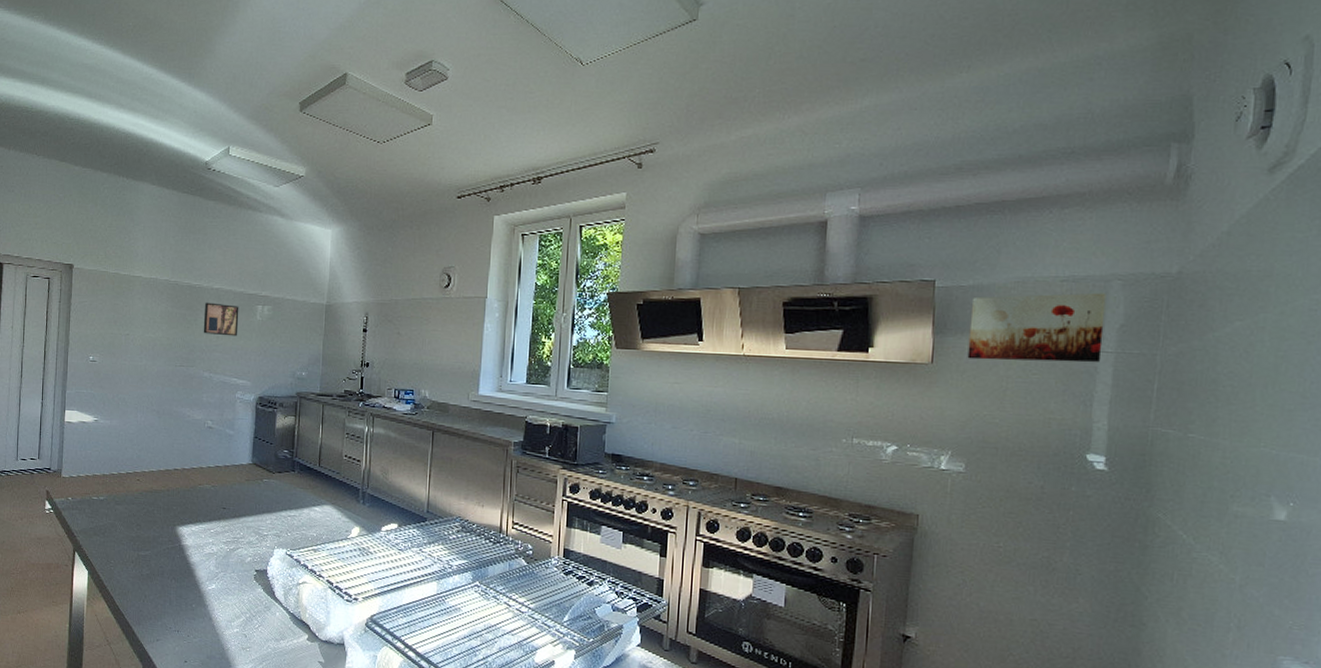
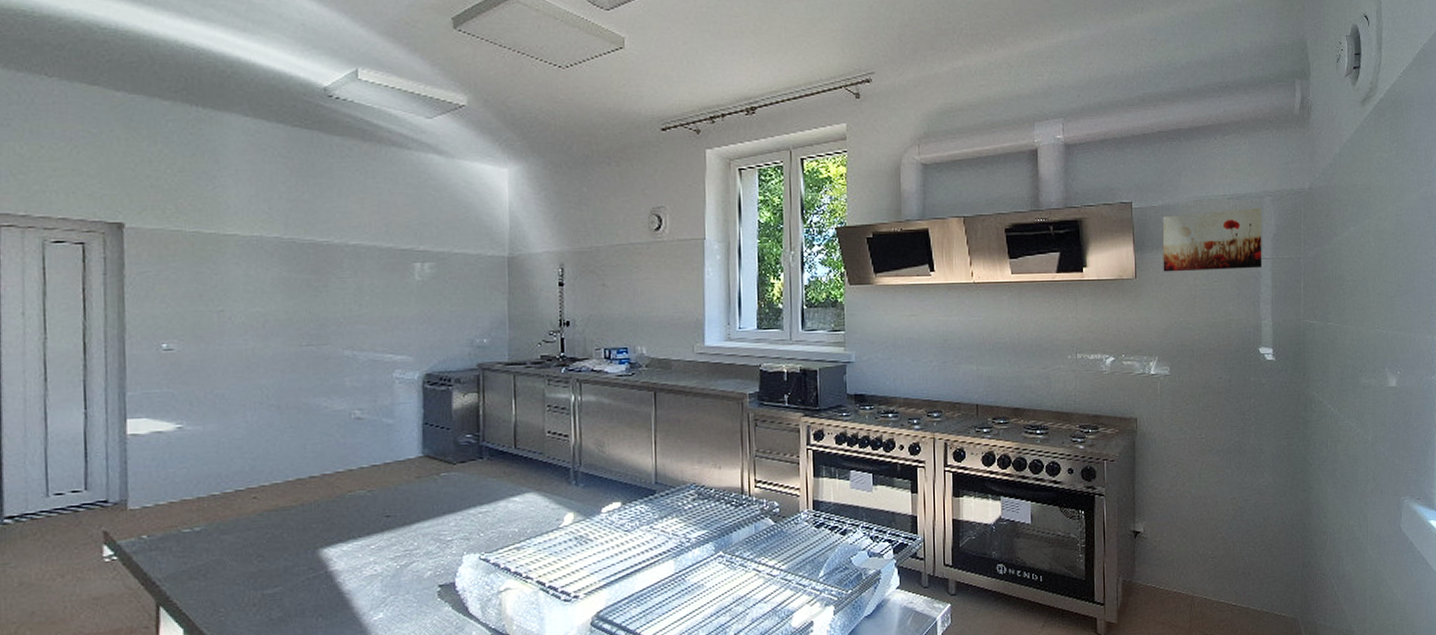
wall art: present [203,302,239,337] -> none [337,263,390,303]

